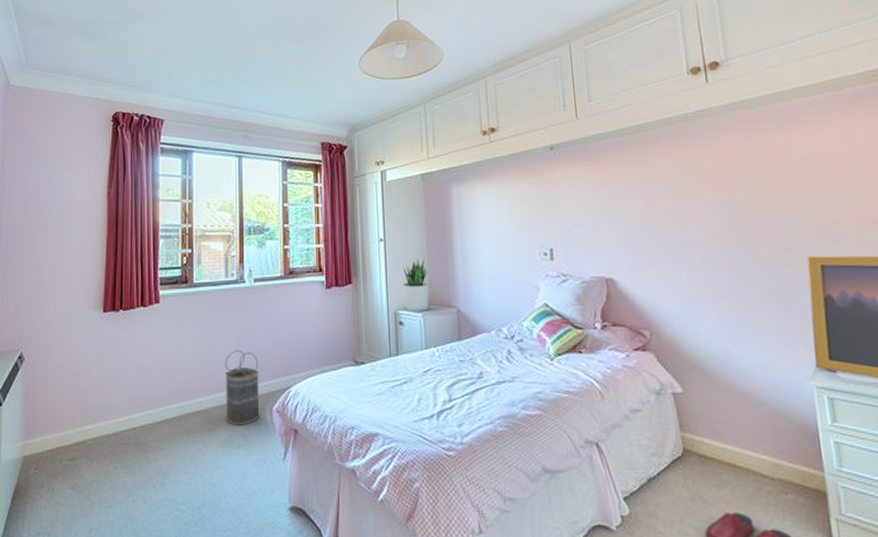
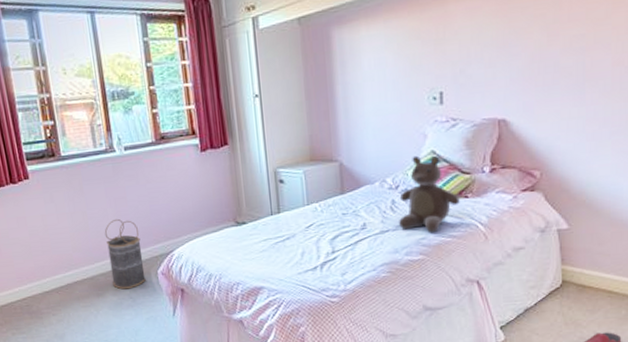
planter: present [402,258,429,313] -> none [281,112,310,170]
teddy bear: none [514,307,574,388] -> present [398,155,460,233]

